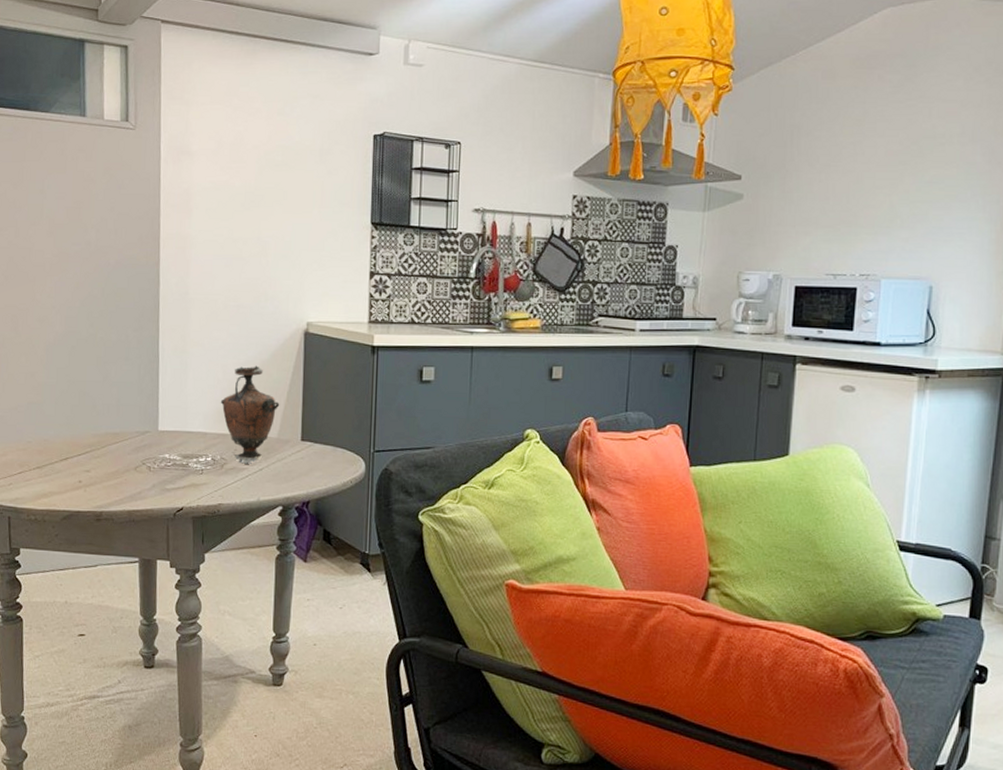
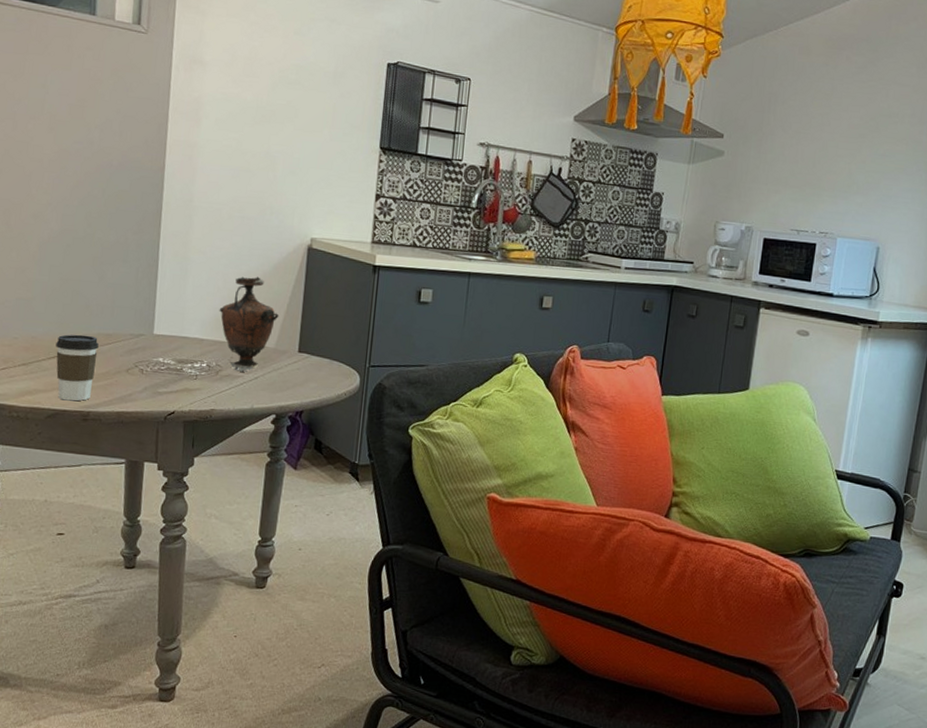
coffee cup: none [67,435,107,502] -> present [56,334,99,401]

